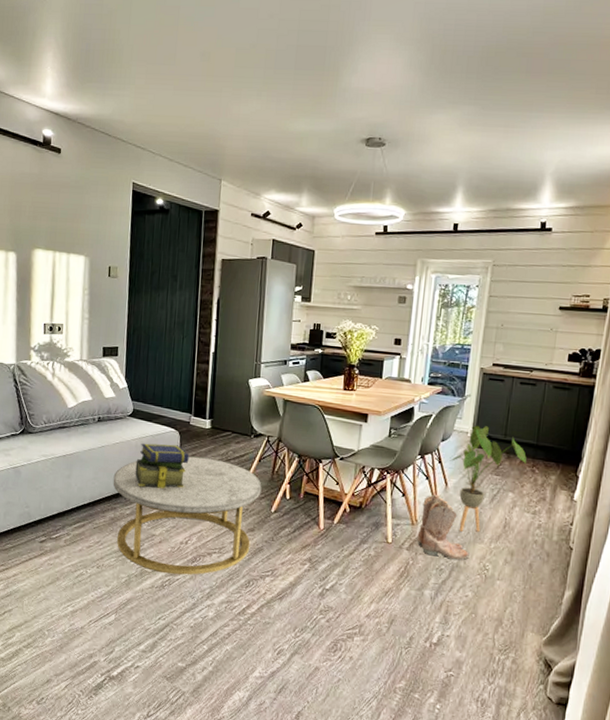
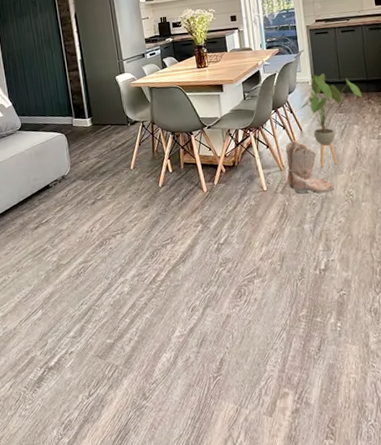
coffee table: present [113,456,262,575] -> none [15,151,148,263]
stack of books: present [135,443,189,489] -> none [33,146,79,190]

